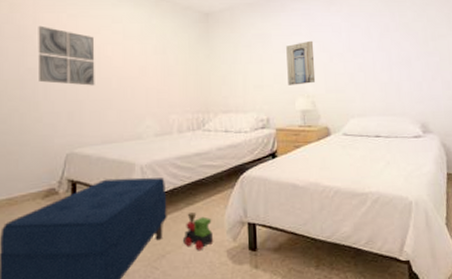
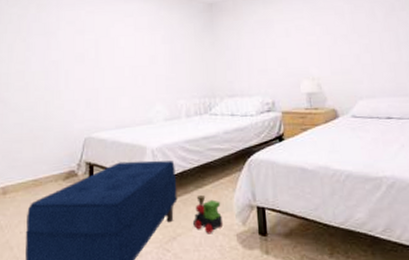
wall art: present [38,25,95,86] -> none [60,22,110,75]
wall art: present [286,40,316,85] -> none [289,24,321,69]

